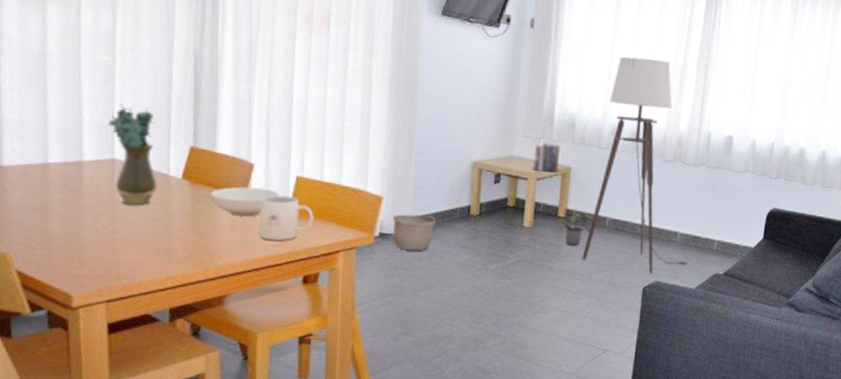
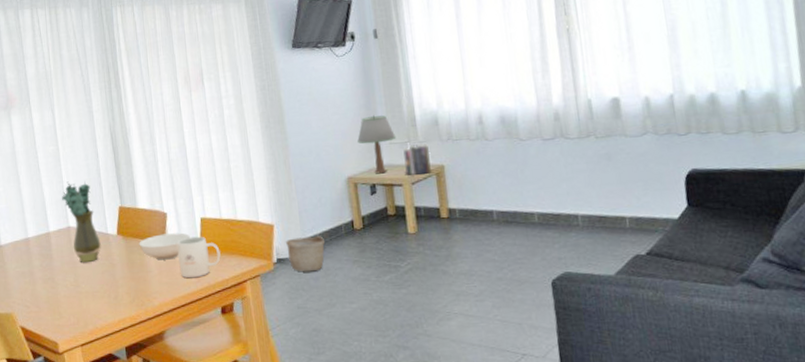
table lamp: none [491,105,532,165] -> present [357,115,397,174]
potted plant: present [557,210,598,246] -> none [441,208,485,246]
floor lamp: present [582,56,690,274] -> none [468,36,601,265]

